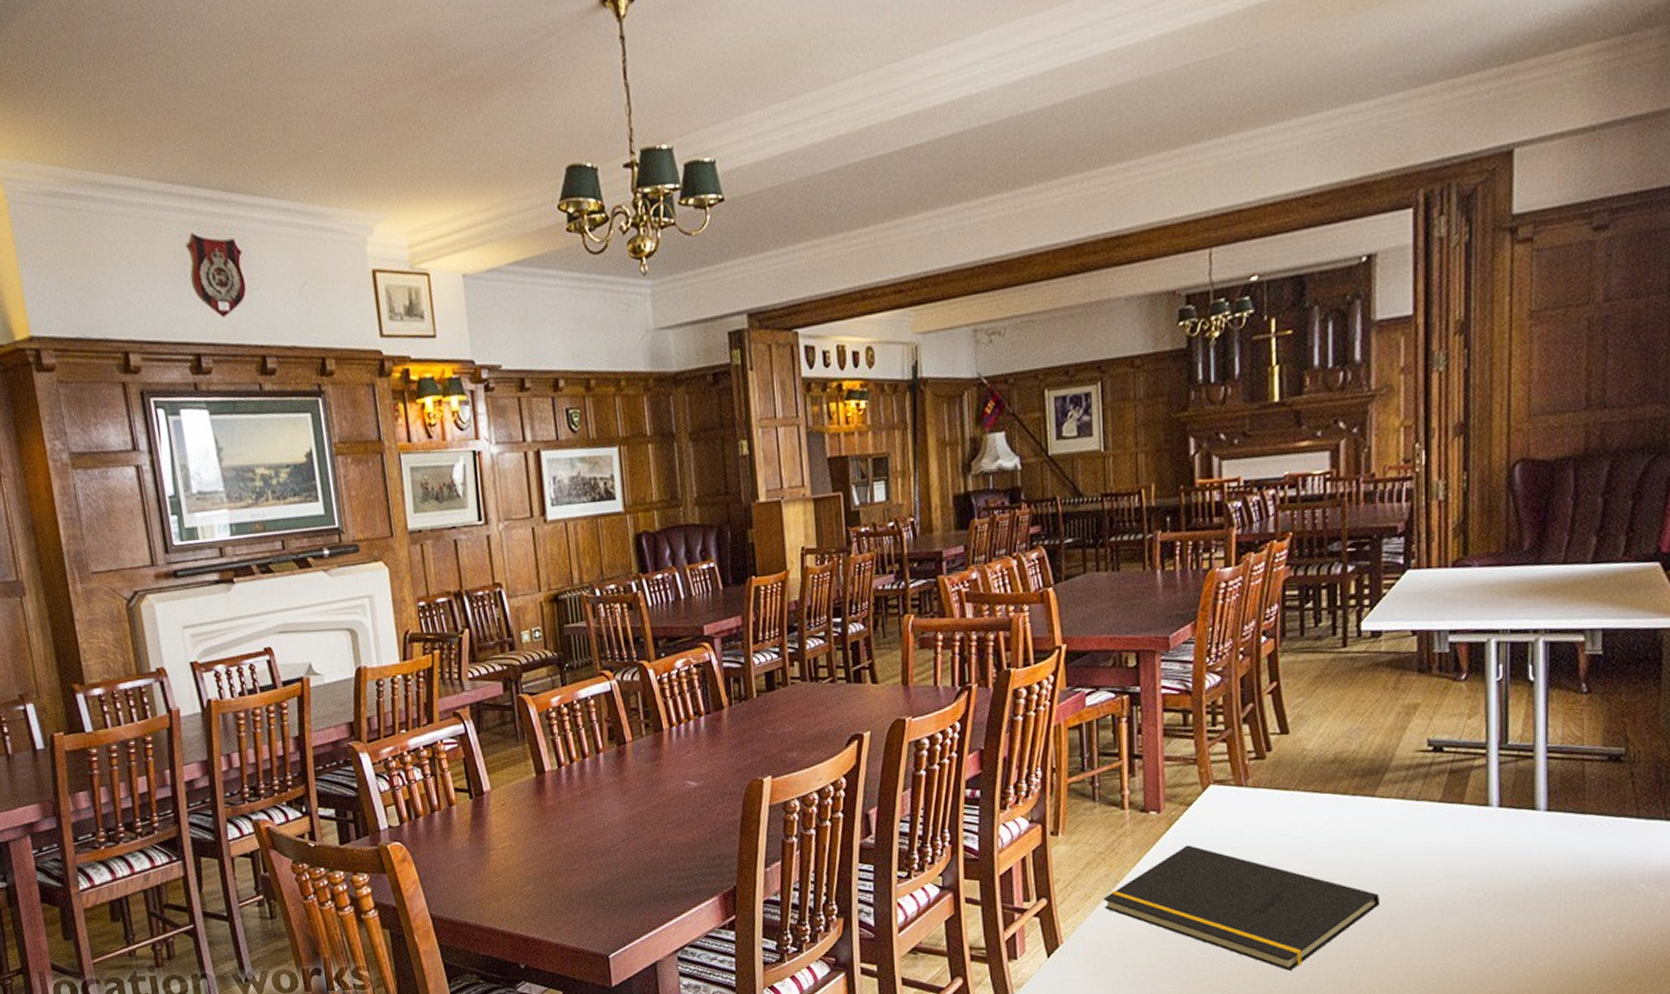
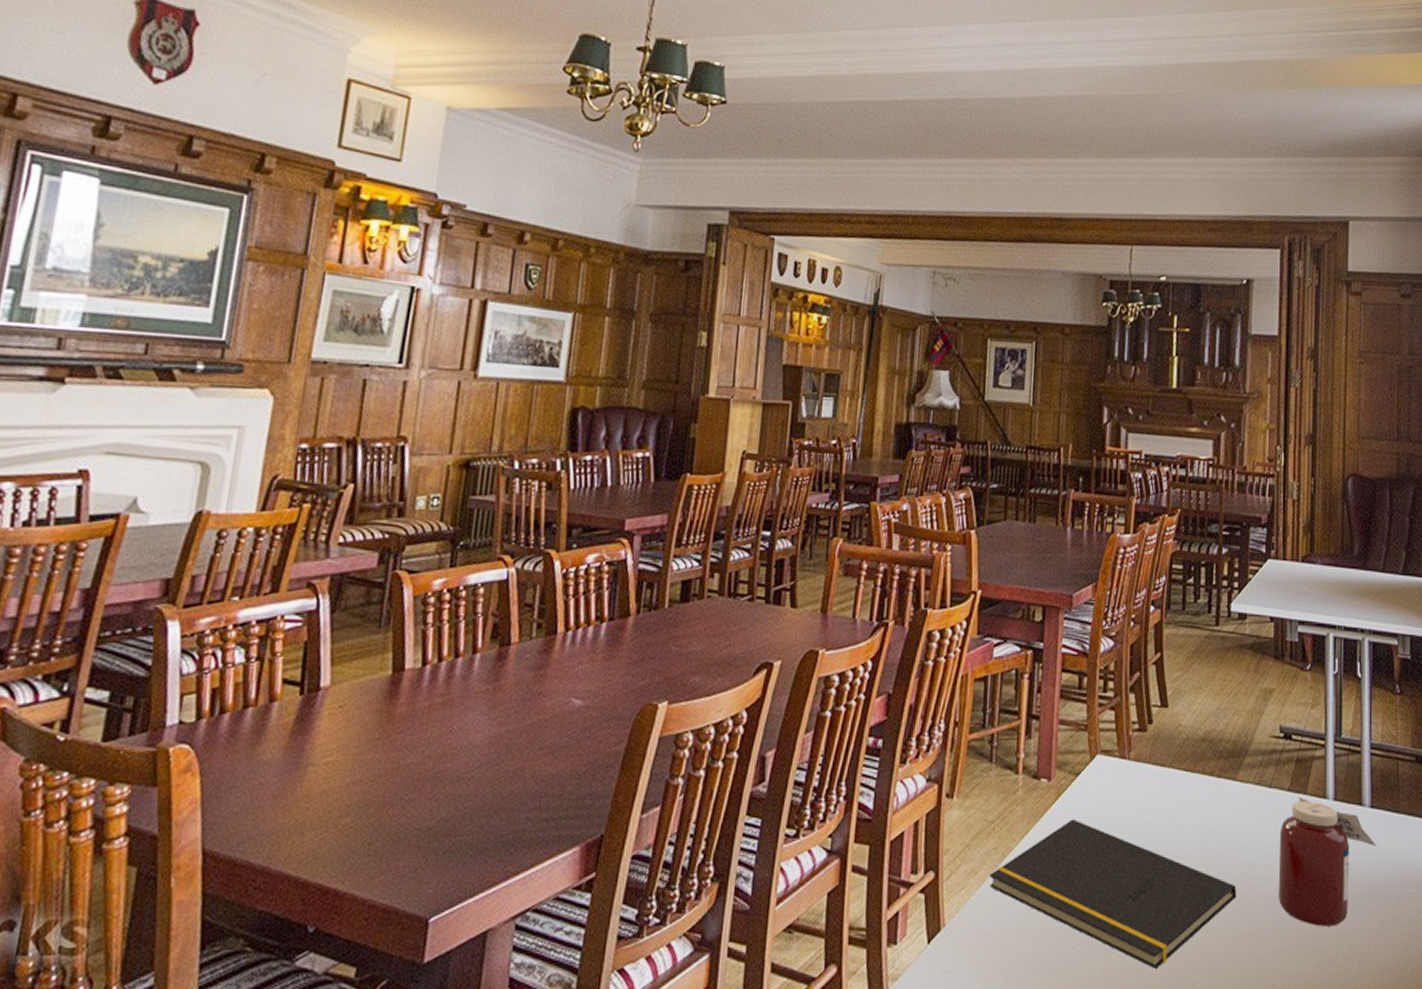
jar: none [1430,806,1556,927] -> present [1278,796,1377,927]

